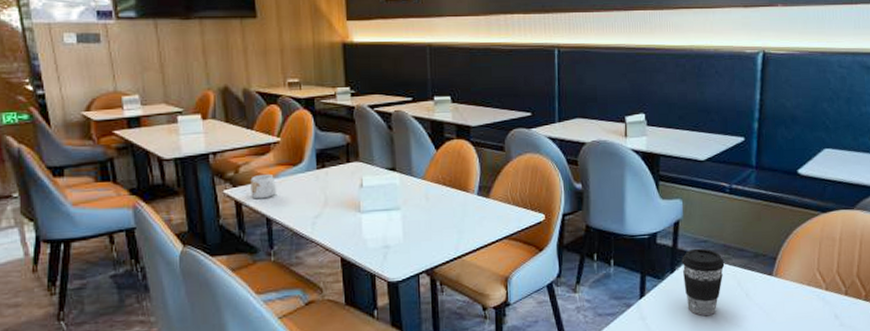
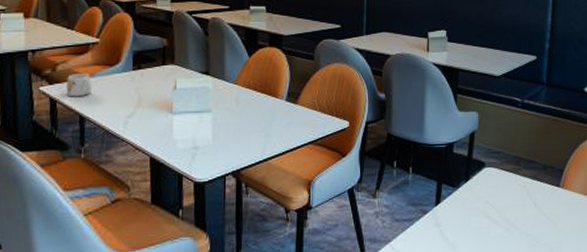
coffee cup: present [681,248,725,316] -> none [476,159,516,224]

